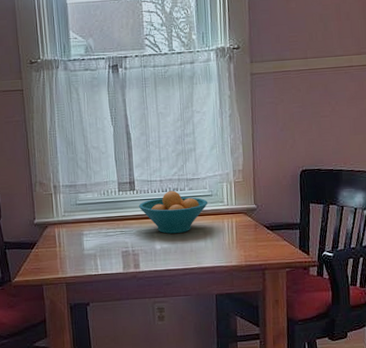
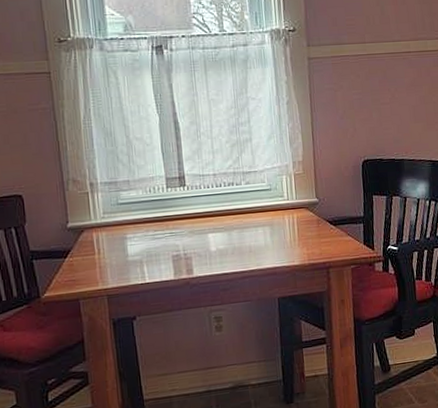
fruit bowl: present [138,190,208,234] -> none [190,185,267,234]

